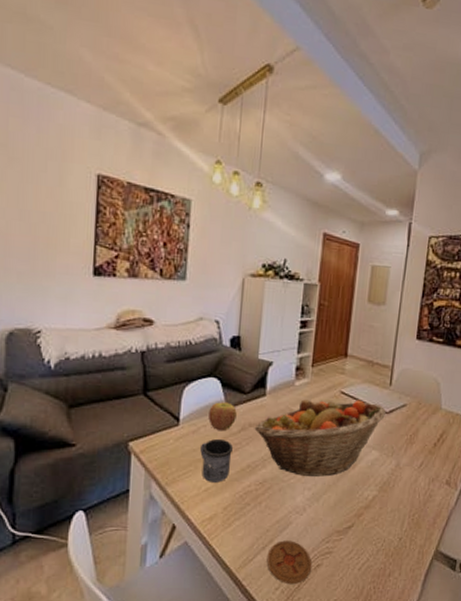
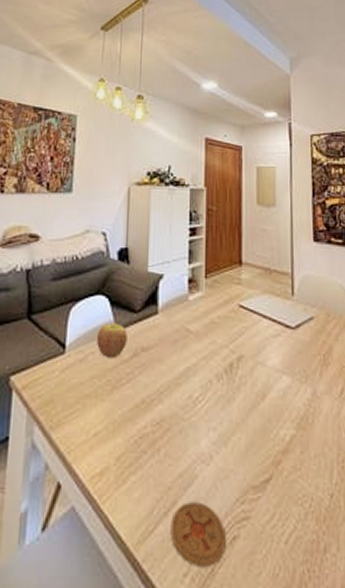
mug: present [200,438,234,483] -> none [88,367,126,424]
fruit basket: present [254,399,386,477] -> none [147,314,292,412]

